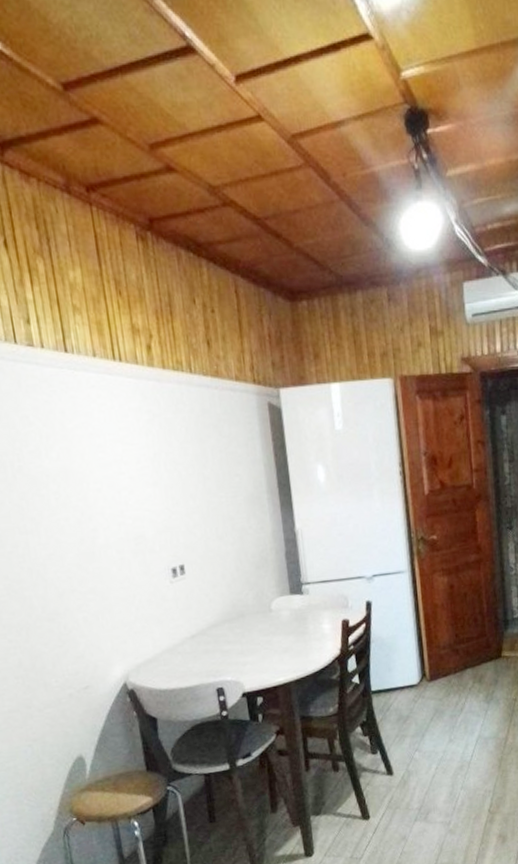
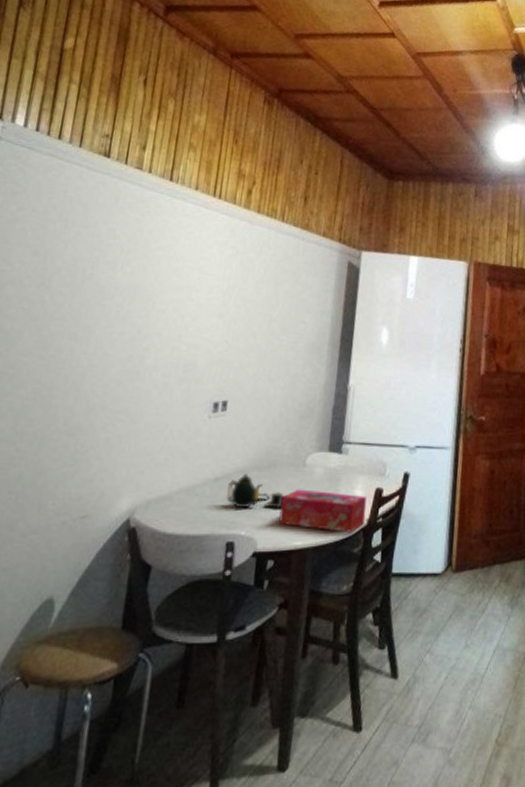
teapot: none [205,627,259,659] -> present [227,473,284,509]
tissue box: none [256,628,338,666] -> present [279,489,366,533]

